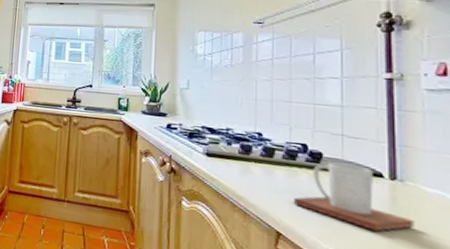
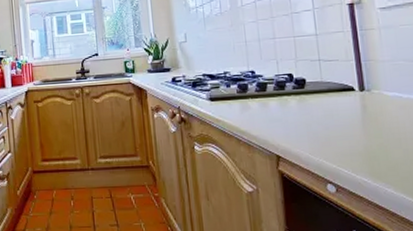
mug: present [294,162,415,232] -> none [287,84,382,138]

